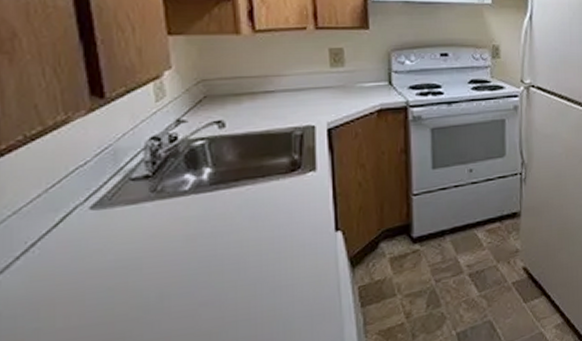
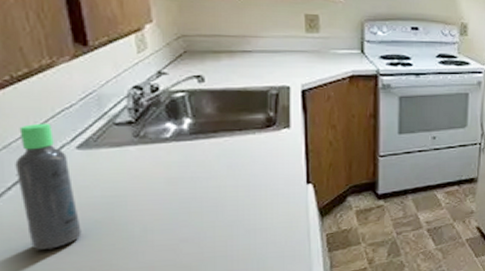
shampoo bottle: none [25,183,93,326] -> present [15,123,82,250]

